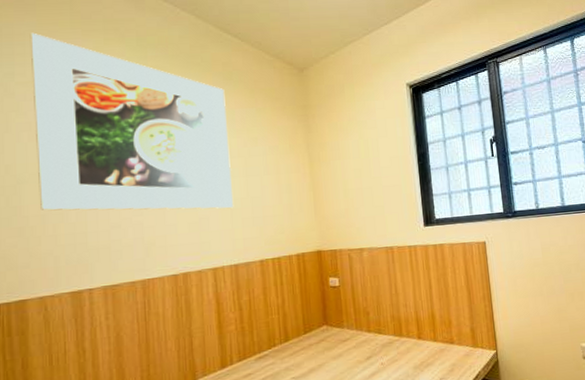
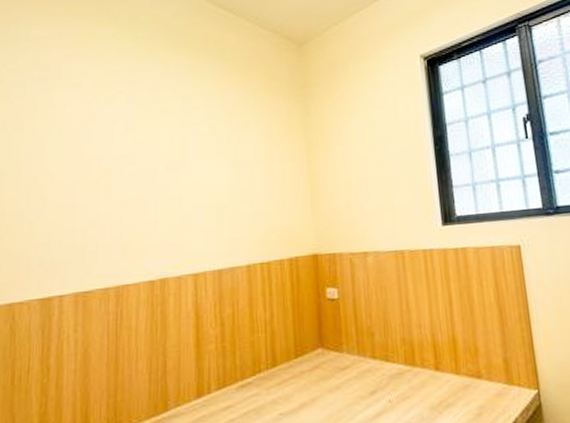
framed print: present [30,32,234,211] -> none [18,18,221,206]

